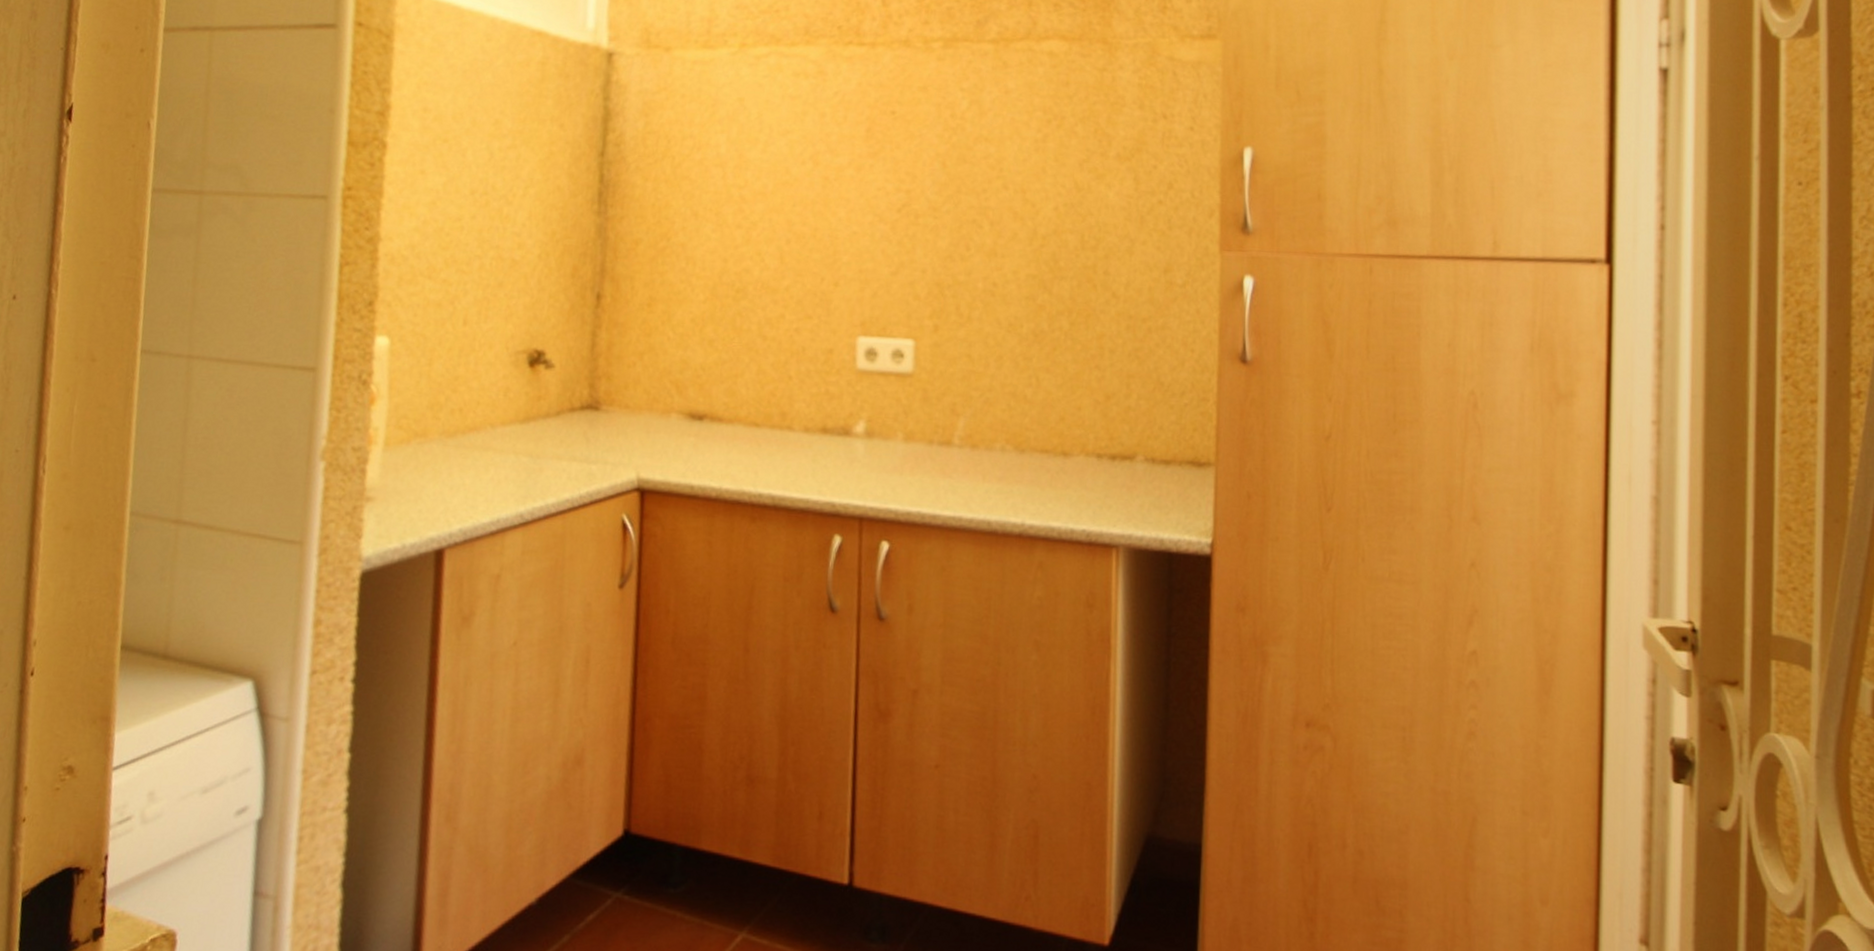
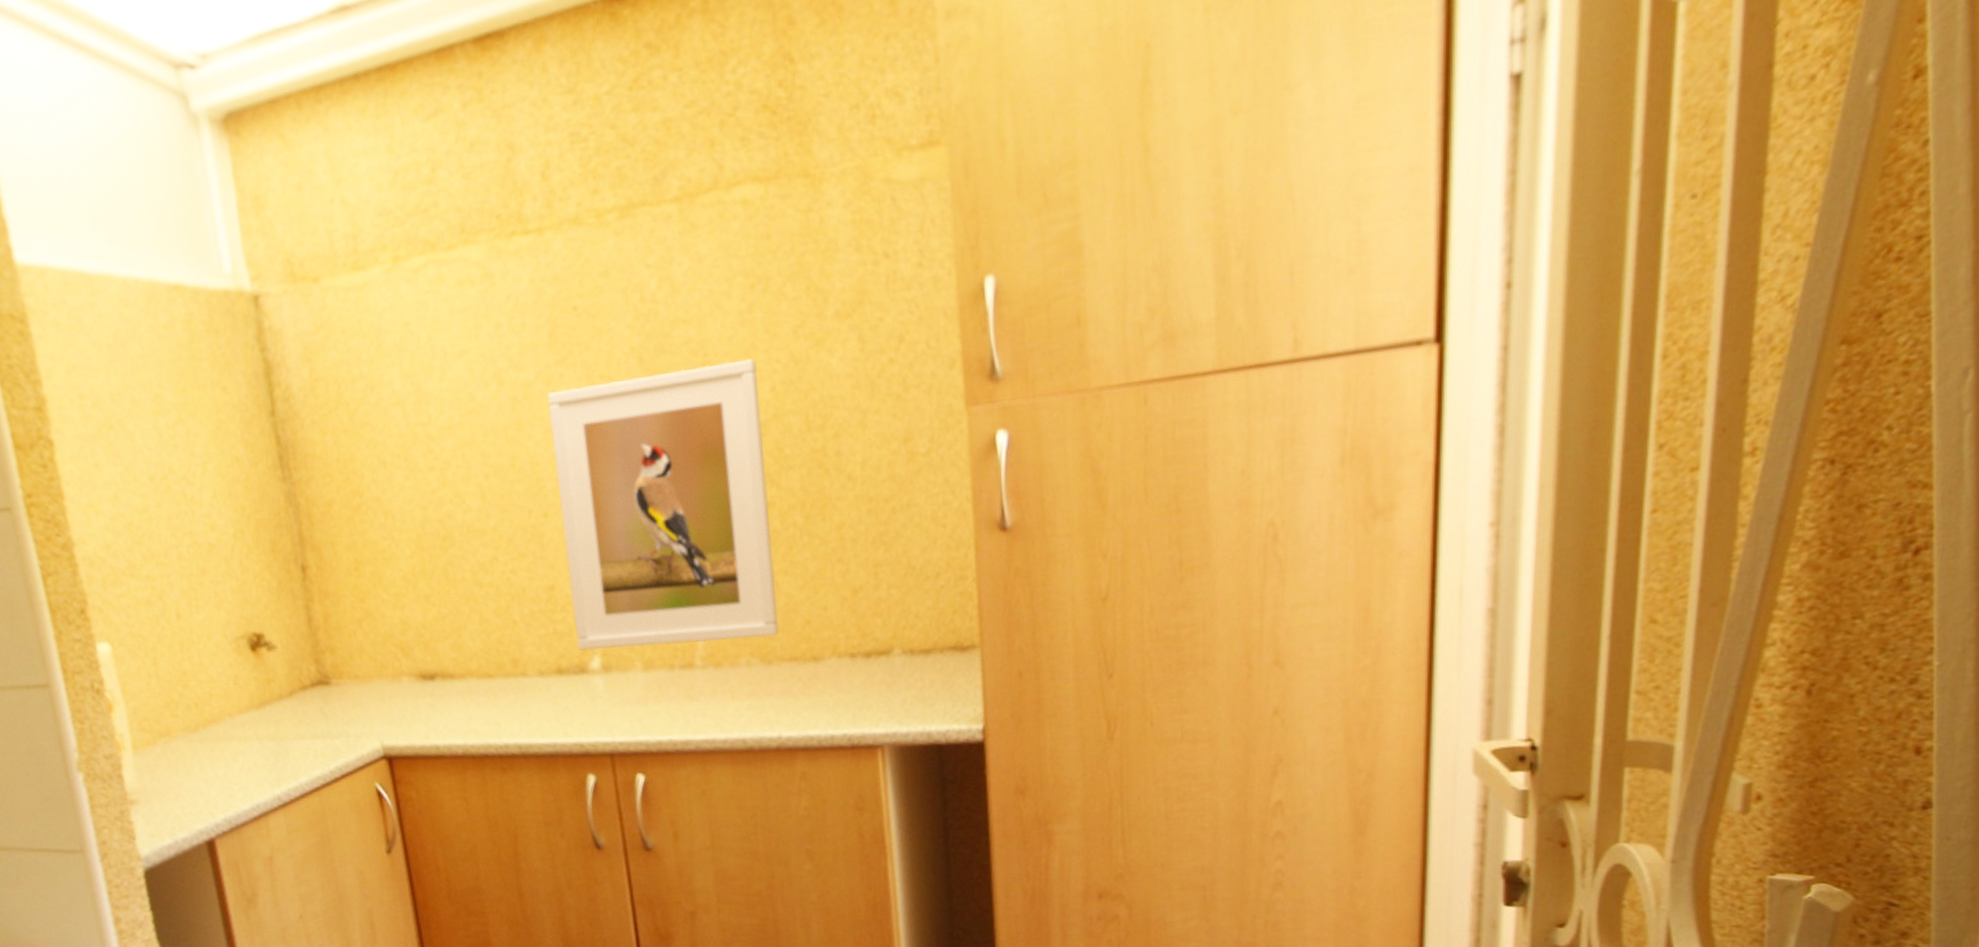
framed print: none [845,178,1045,428] -> present [547,359,779,651]

